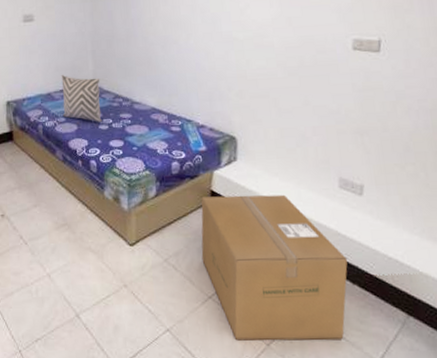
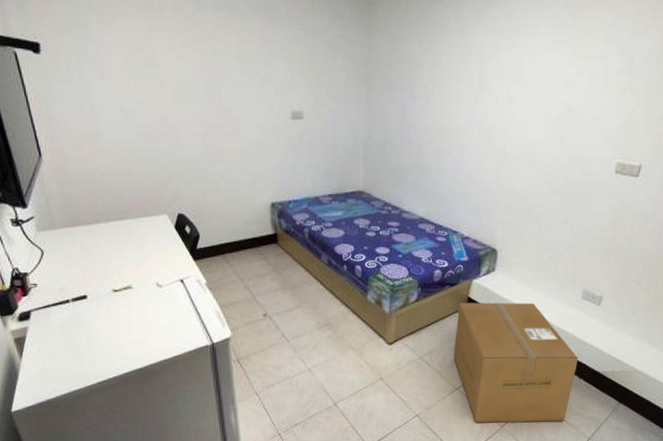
pillow: present [61,75,102,122] -> none [329,179,371,229]

